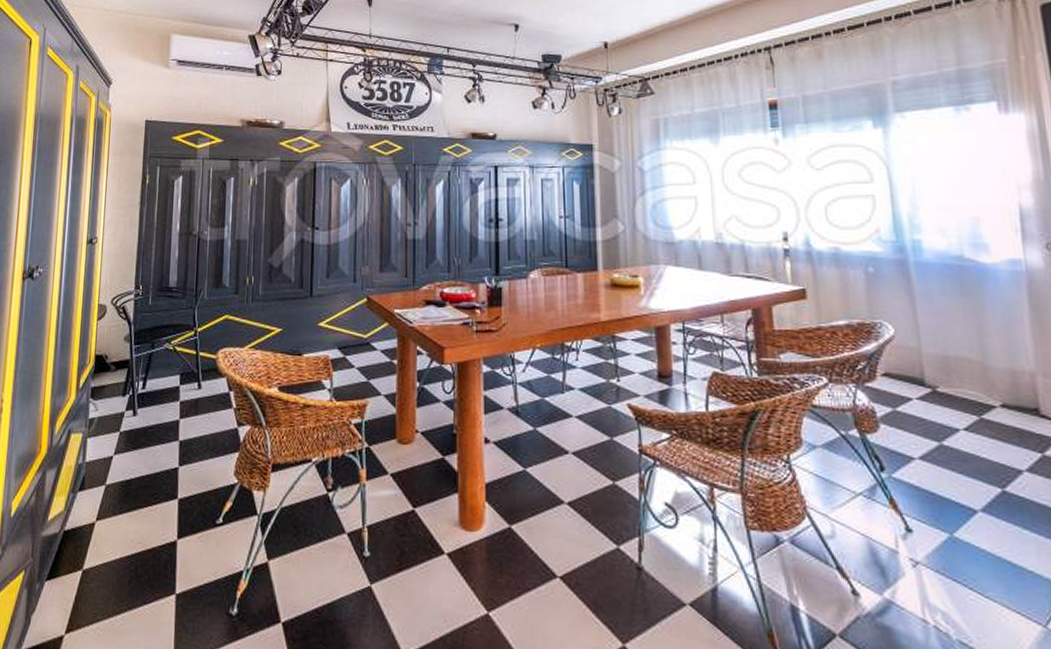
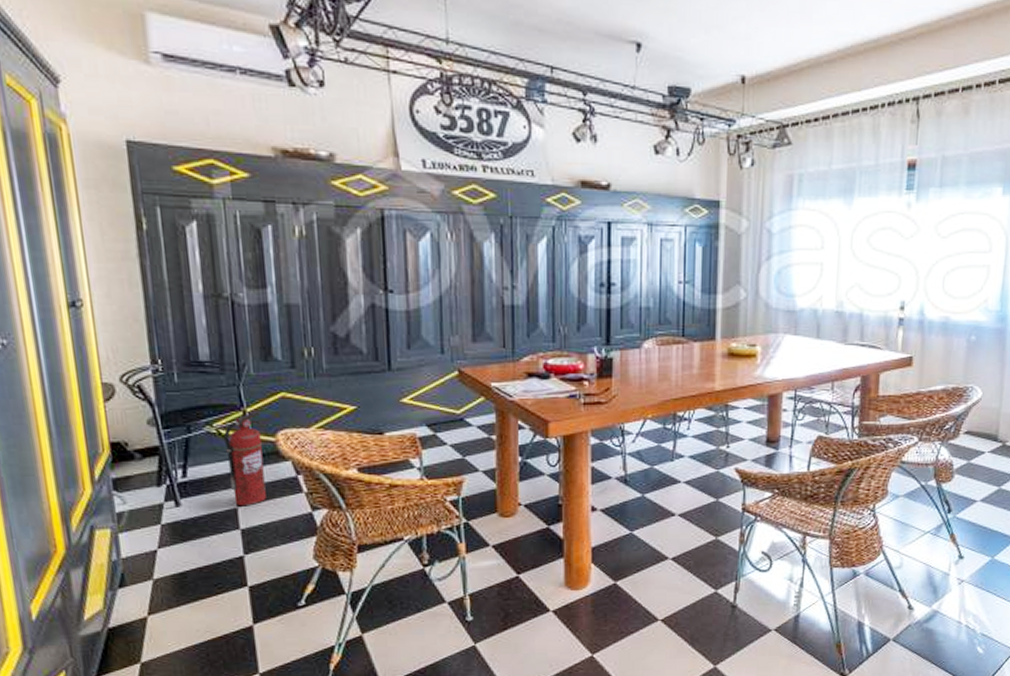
fire extinguisher: none [177,331,208,419] -> present [223,412,266,507]

